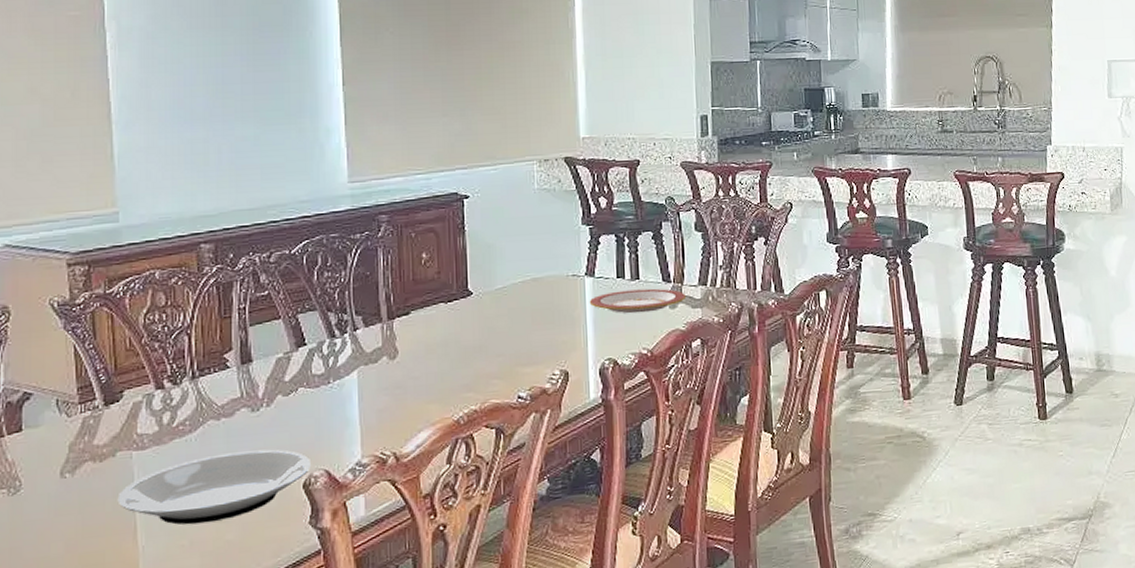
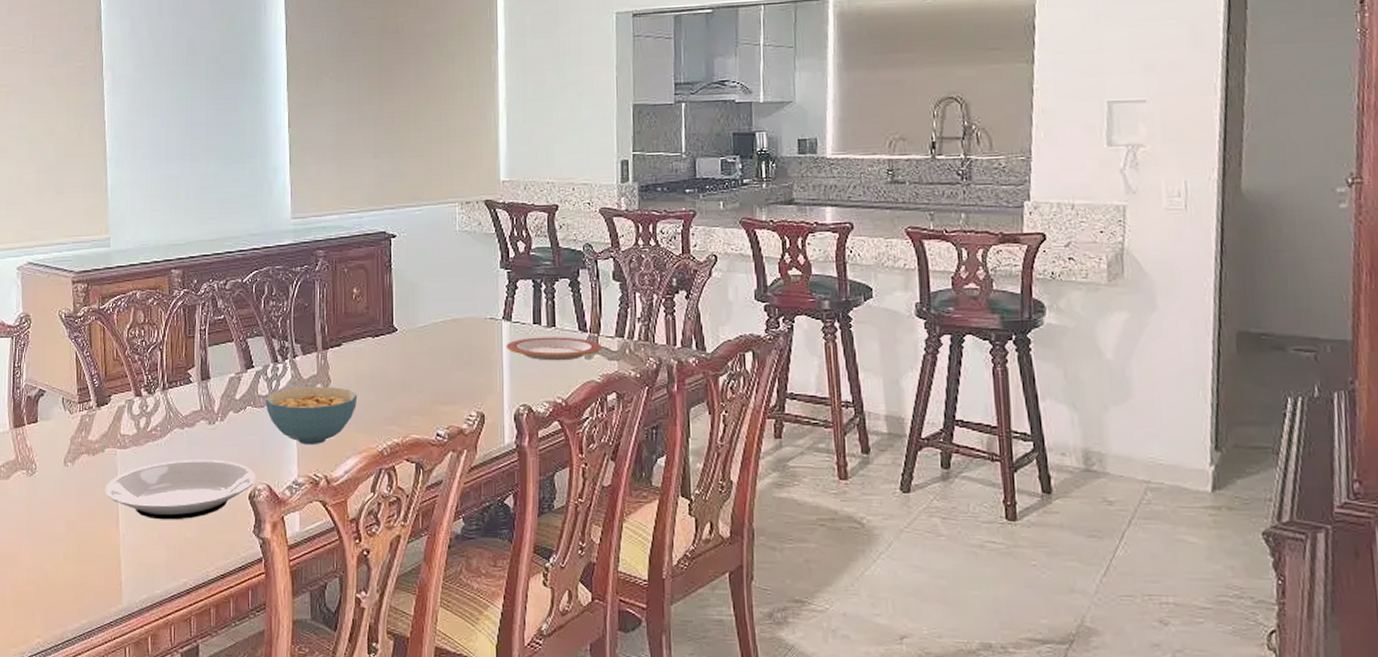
cereal bowl: none [321,358,430,423] -> present [266,386,358,446]

